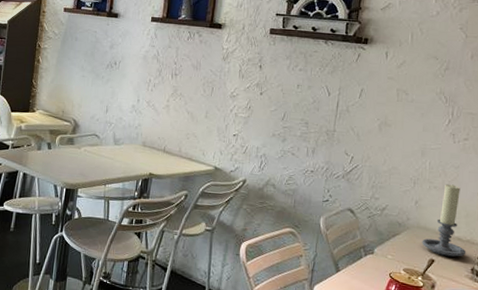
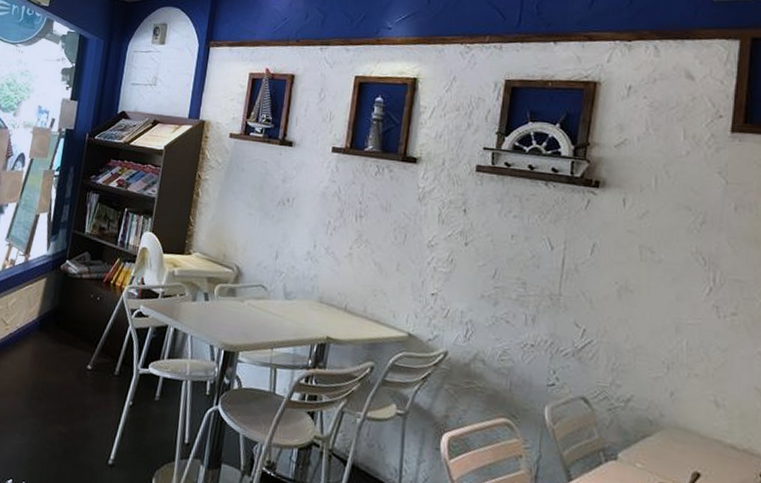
candle holder: present [422,184,466,258] -> none [682,371,744,472]

